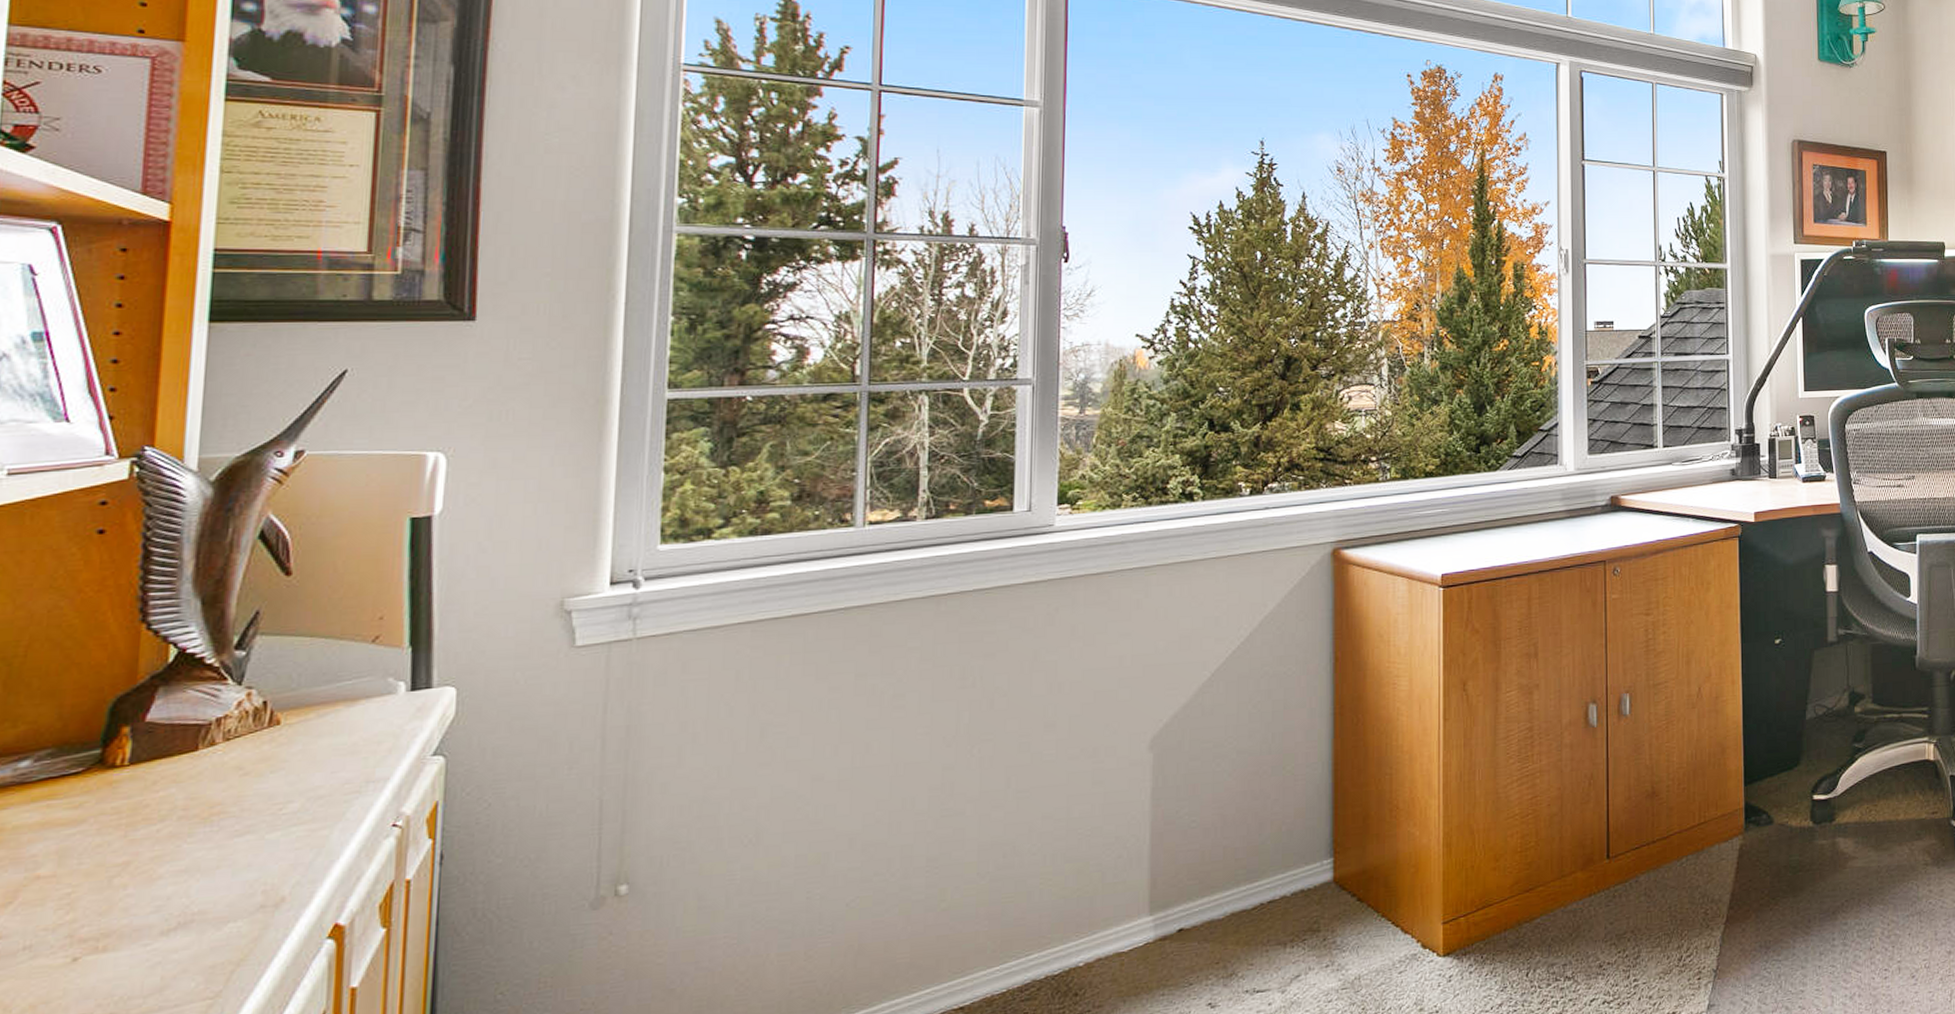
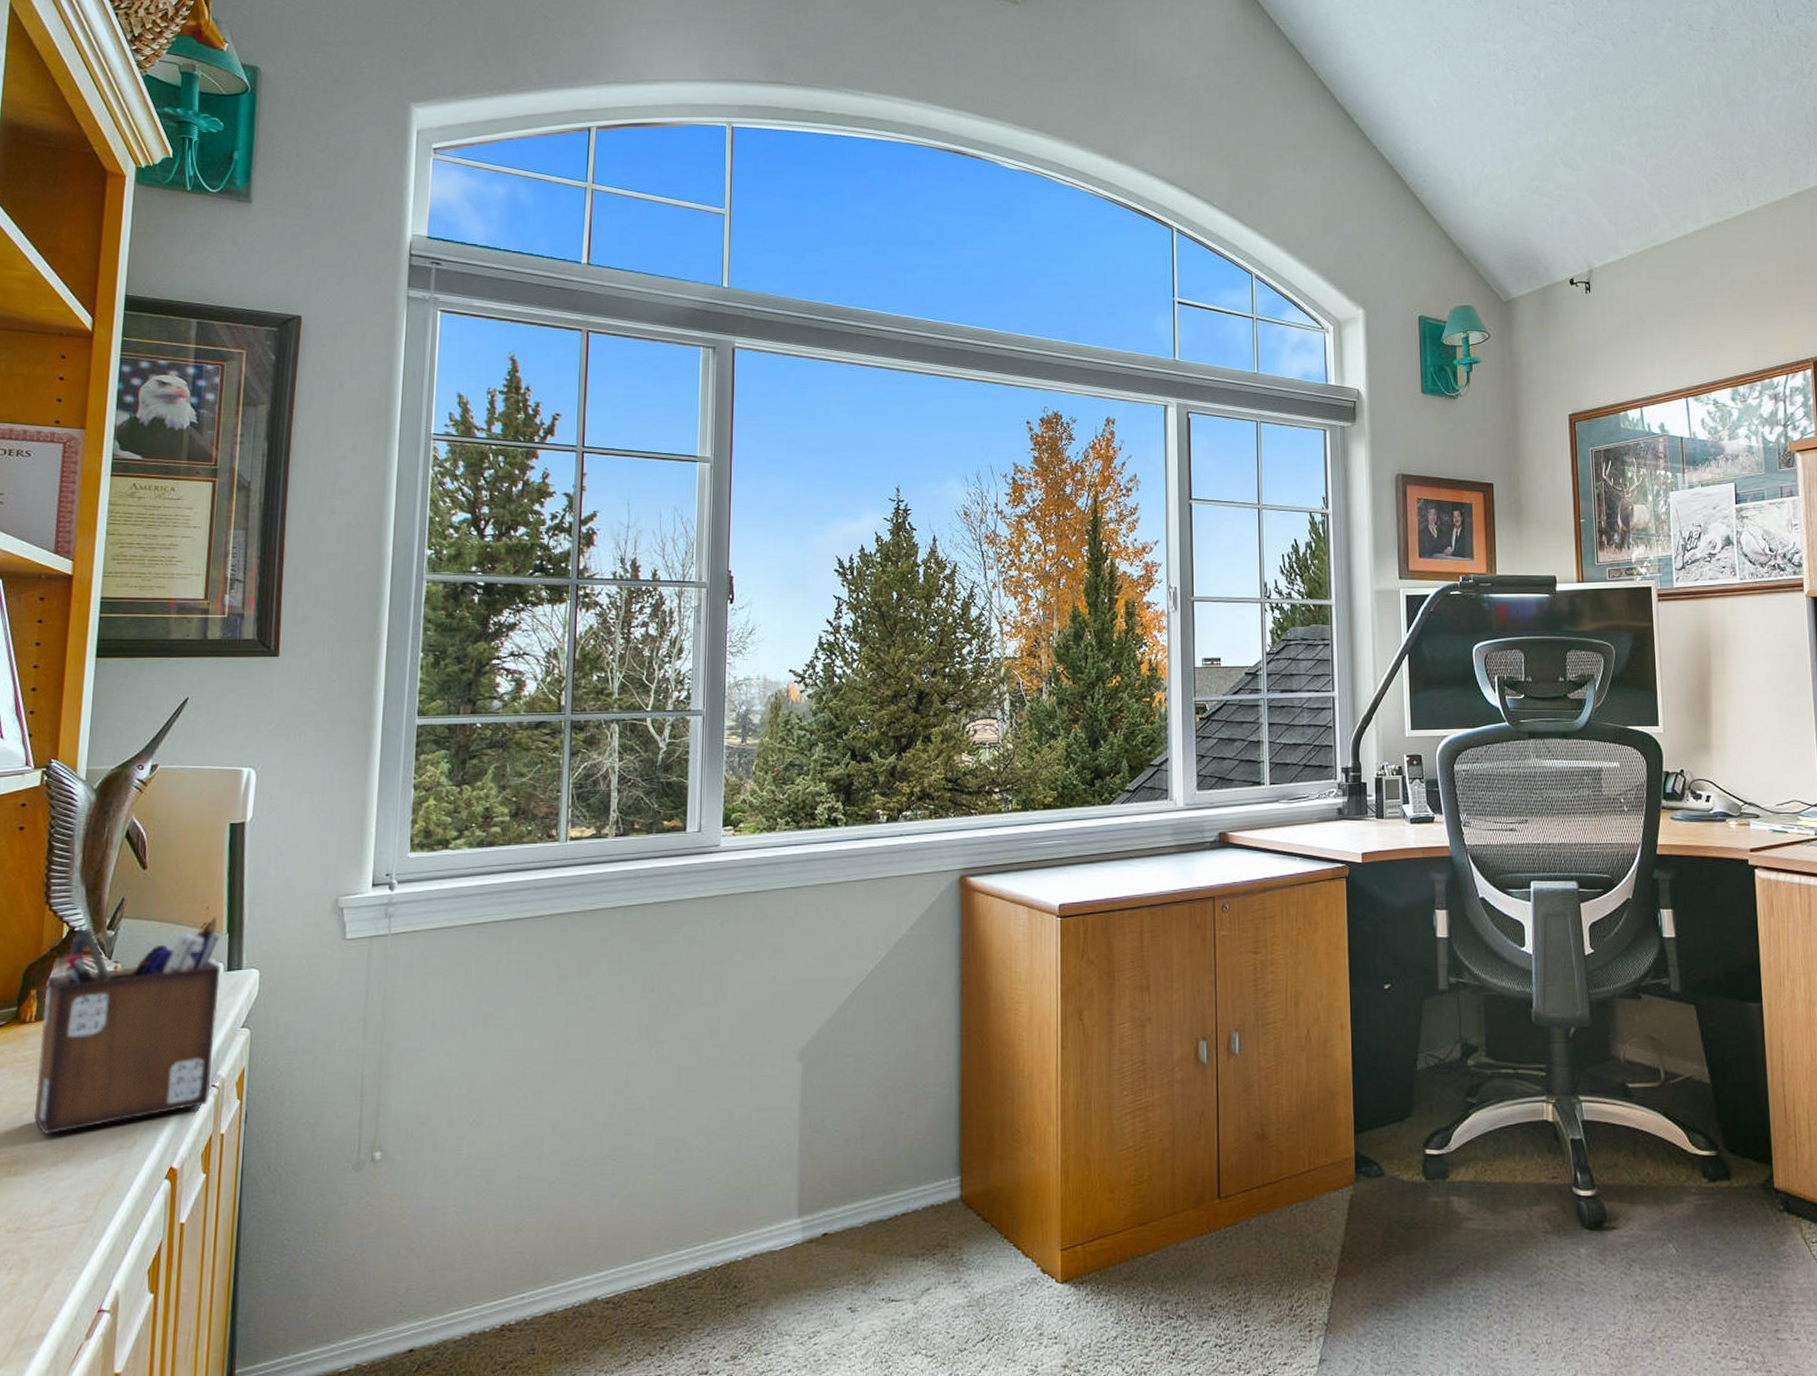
desk organizer: none [132,627,402,899] -> present [34,915,221,1134]

